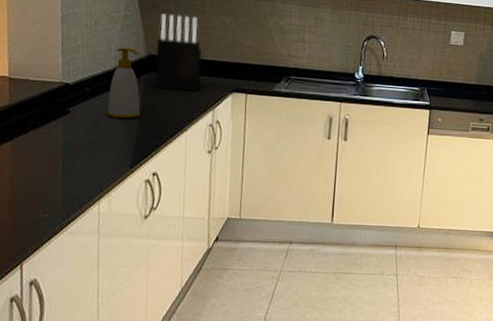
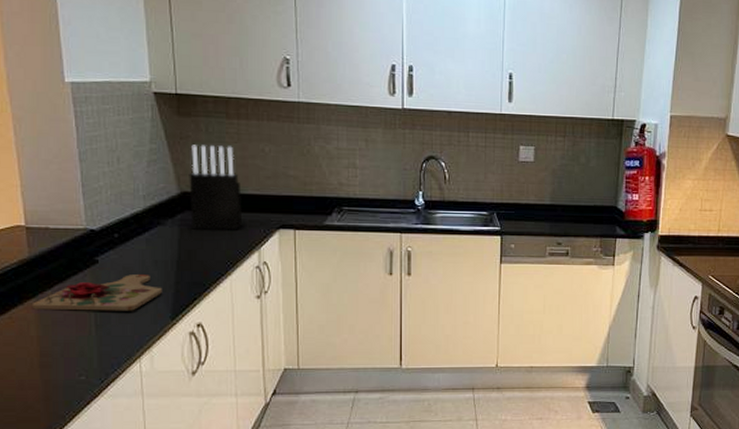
cutting board: none [7,125,124,158] -> present [31,275,162,311]
soap bottle: present [107,47,141,119] -> none [140,185,178,265]

